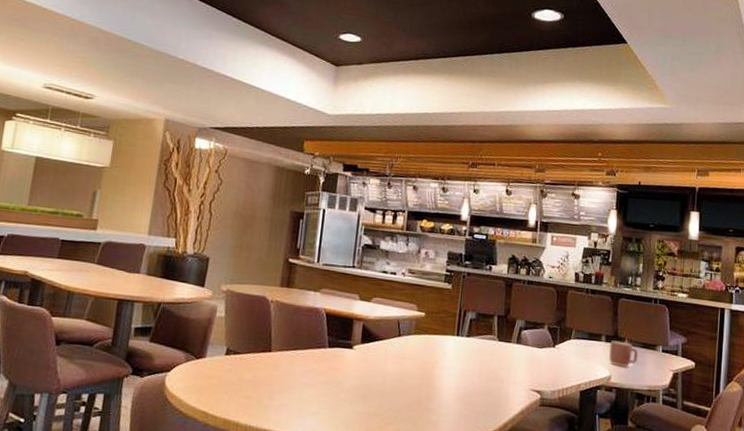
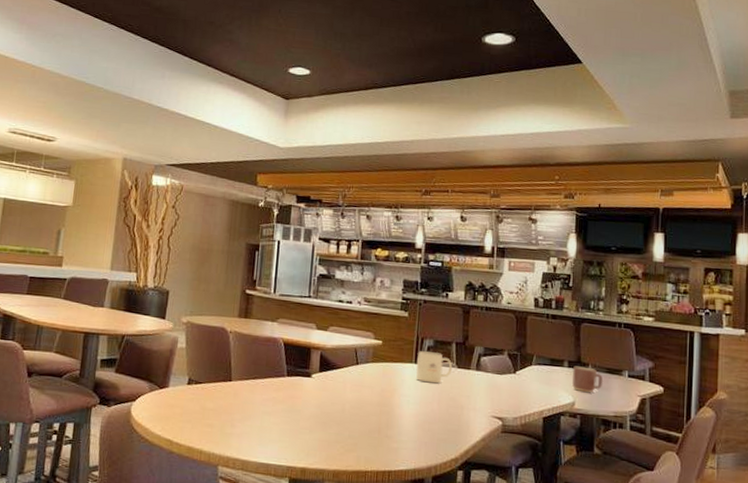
mug: none [457,323,494,357] -> present [416,351,453,384]

